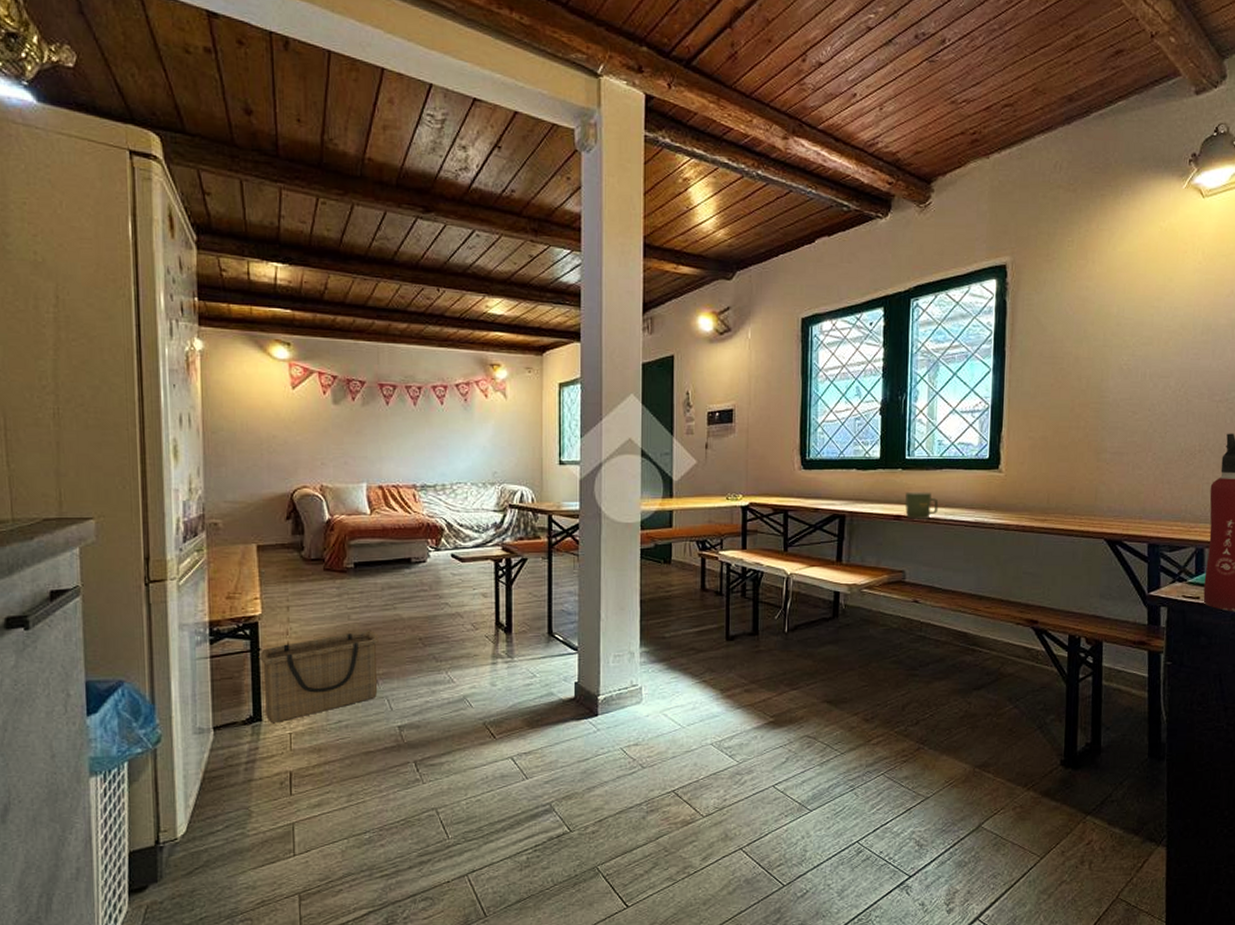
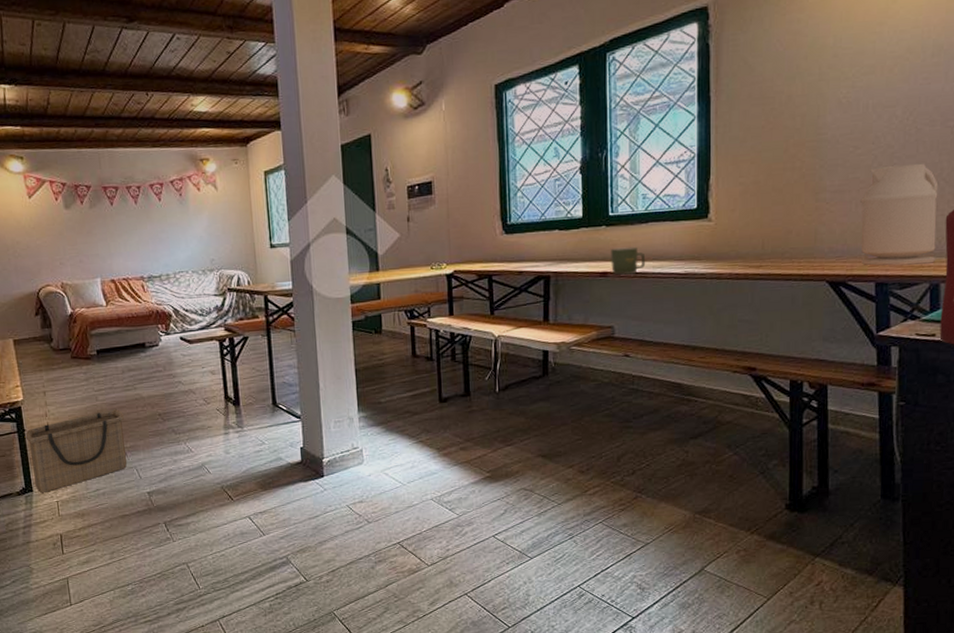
water jug: none [1136,432,1205,529] -> present [861,163,939,266]

